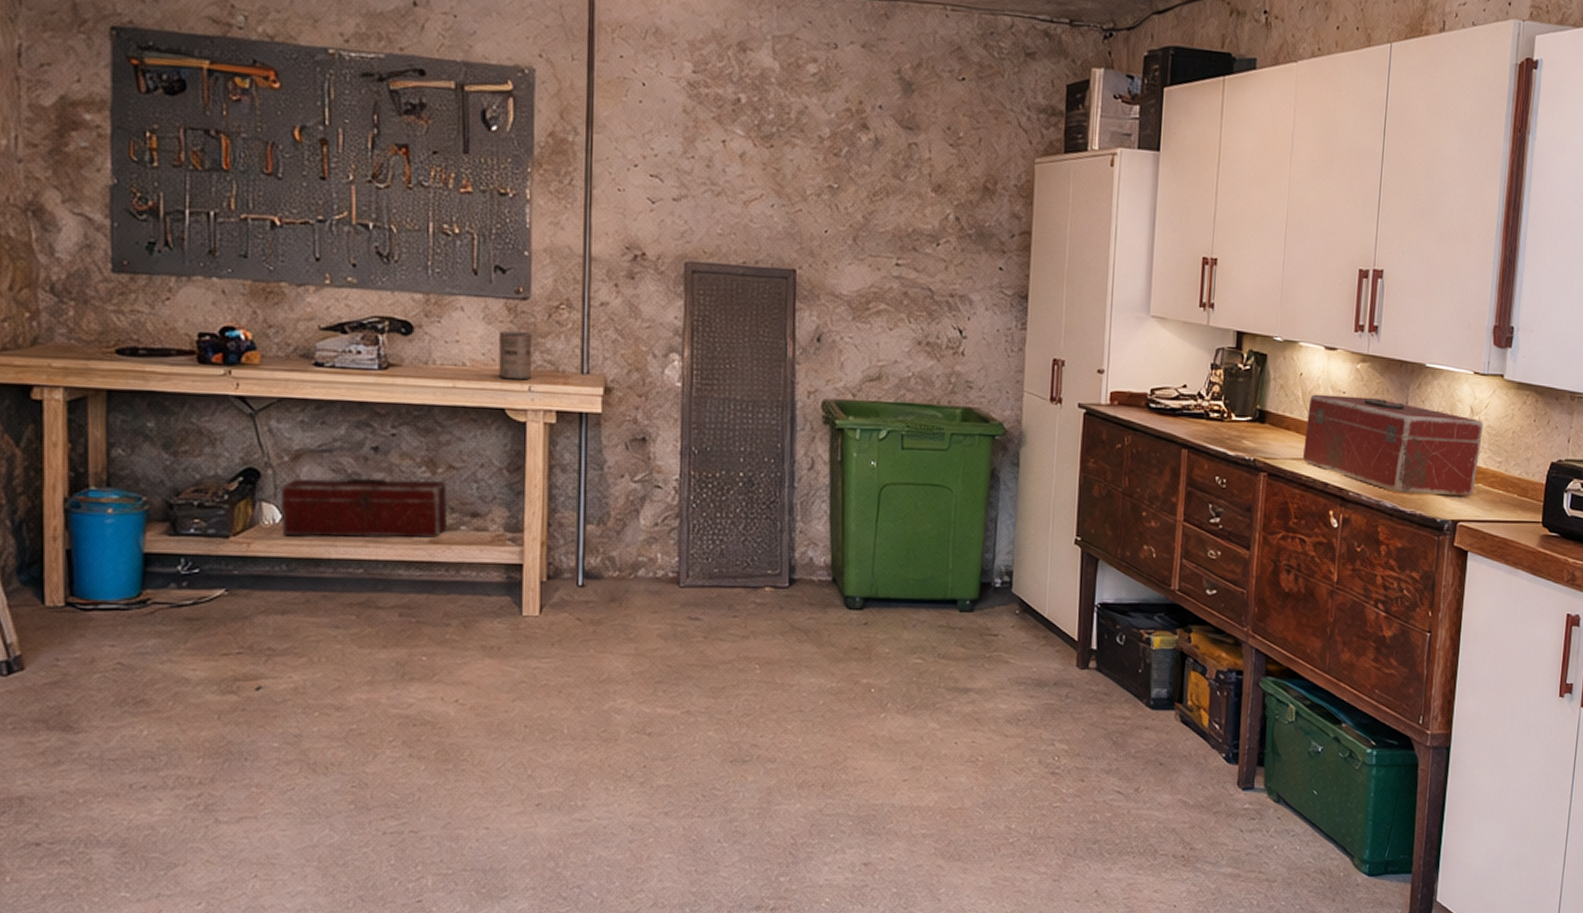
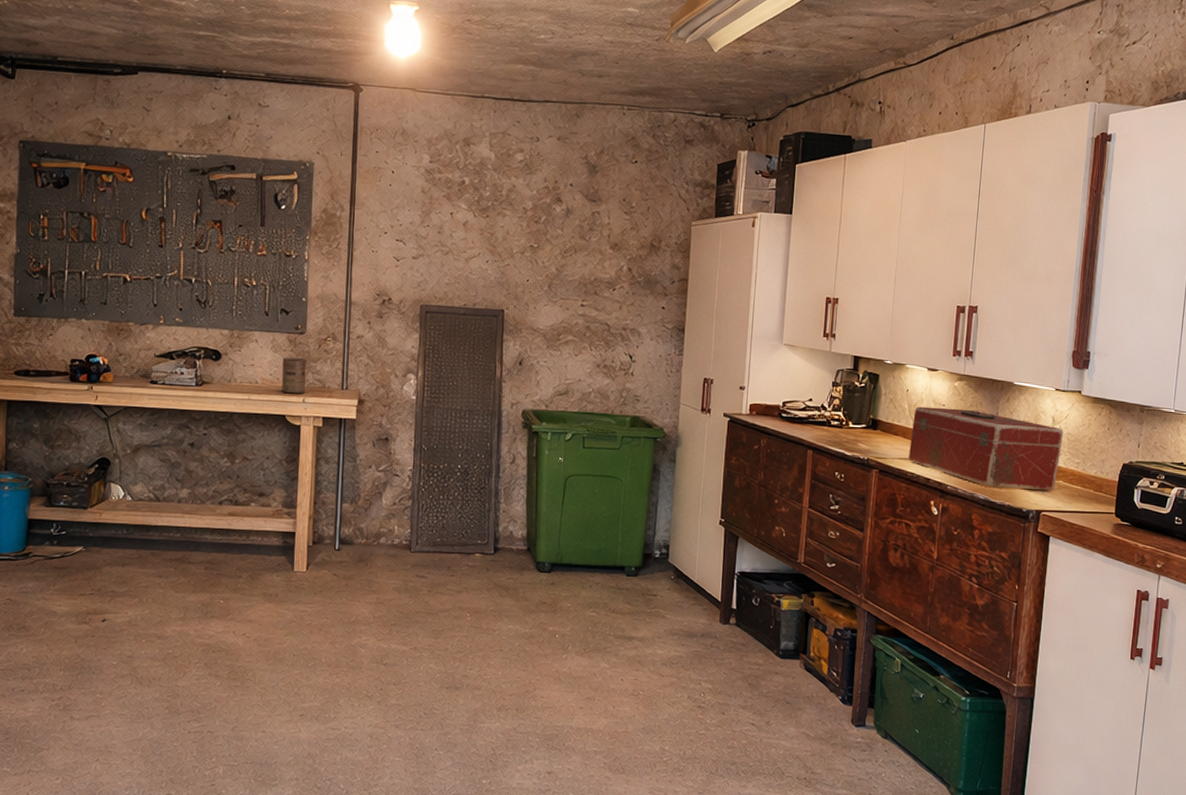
toolbox: present [280,478,447,538] -> none [123,466,242,511]

